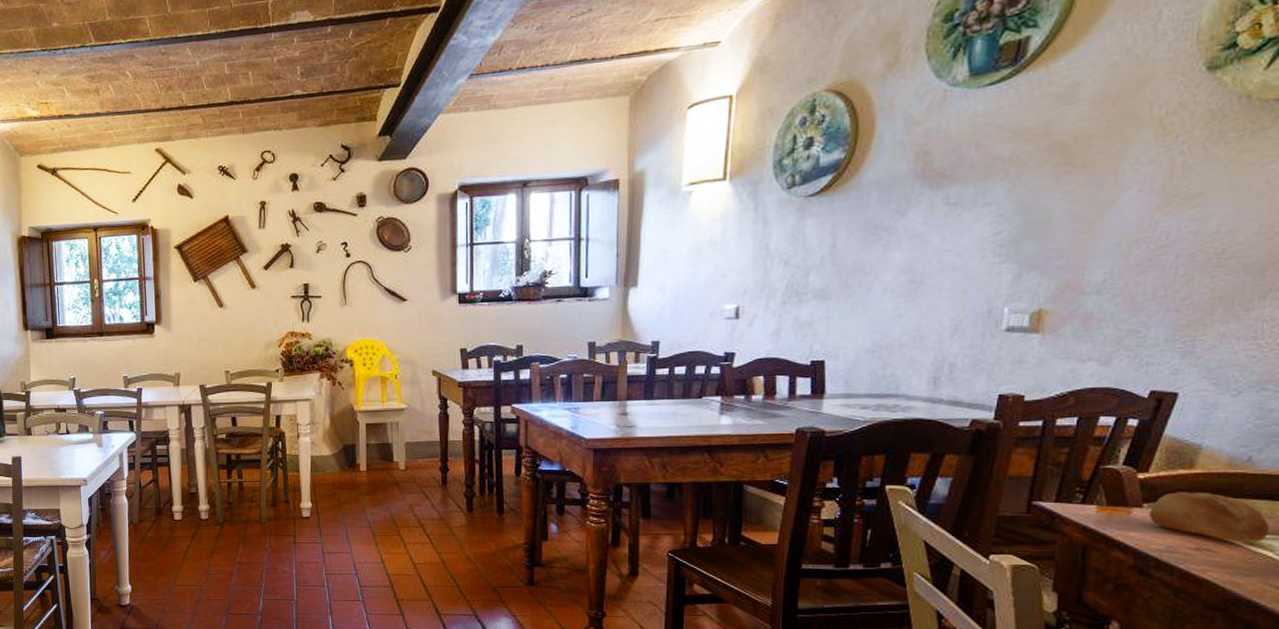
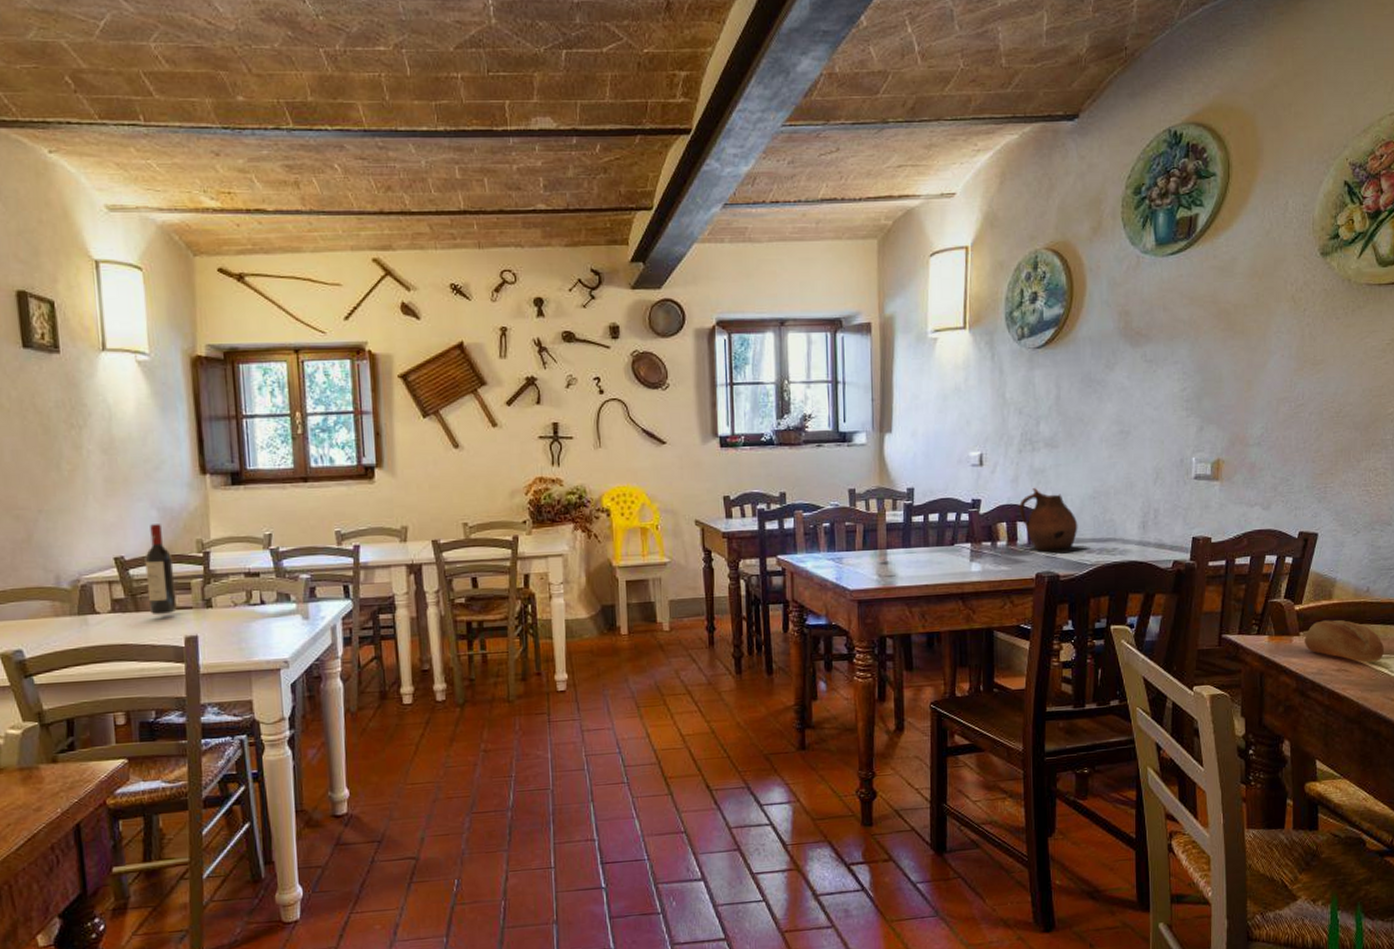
ceramic pitcher: none [780,341,864,409] -> present [1019,488,1090,554]

